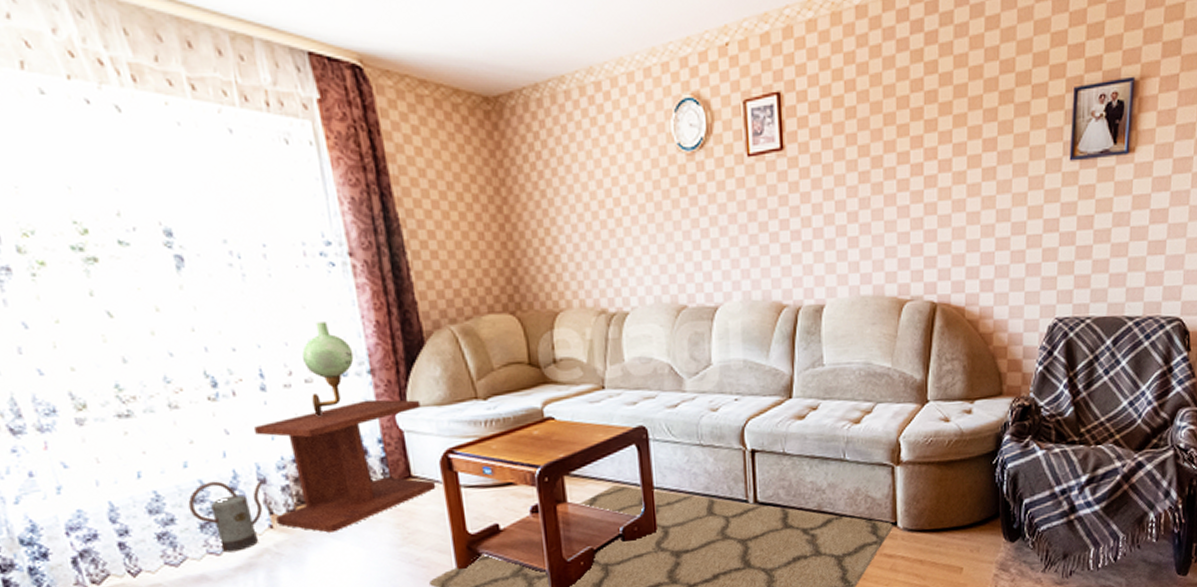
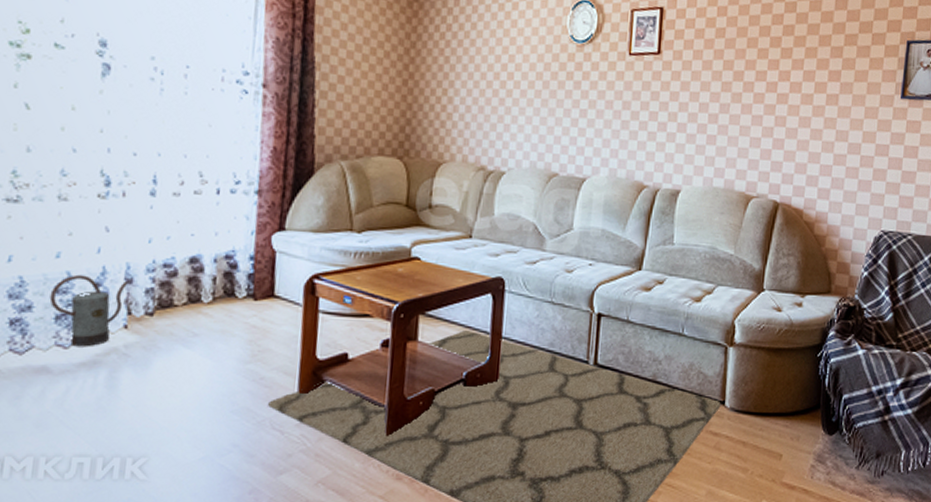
side table: present [254,399,436,533] -> none [132,217,298,341]
wall lamp: present [302,322,354,416] -> none [195,140,246,226]

